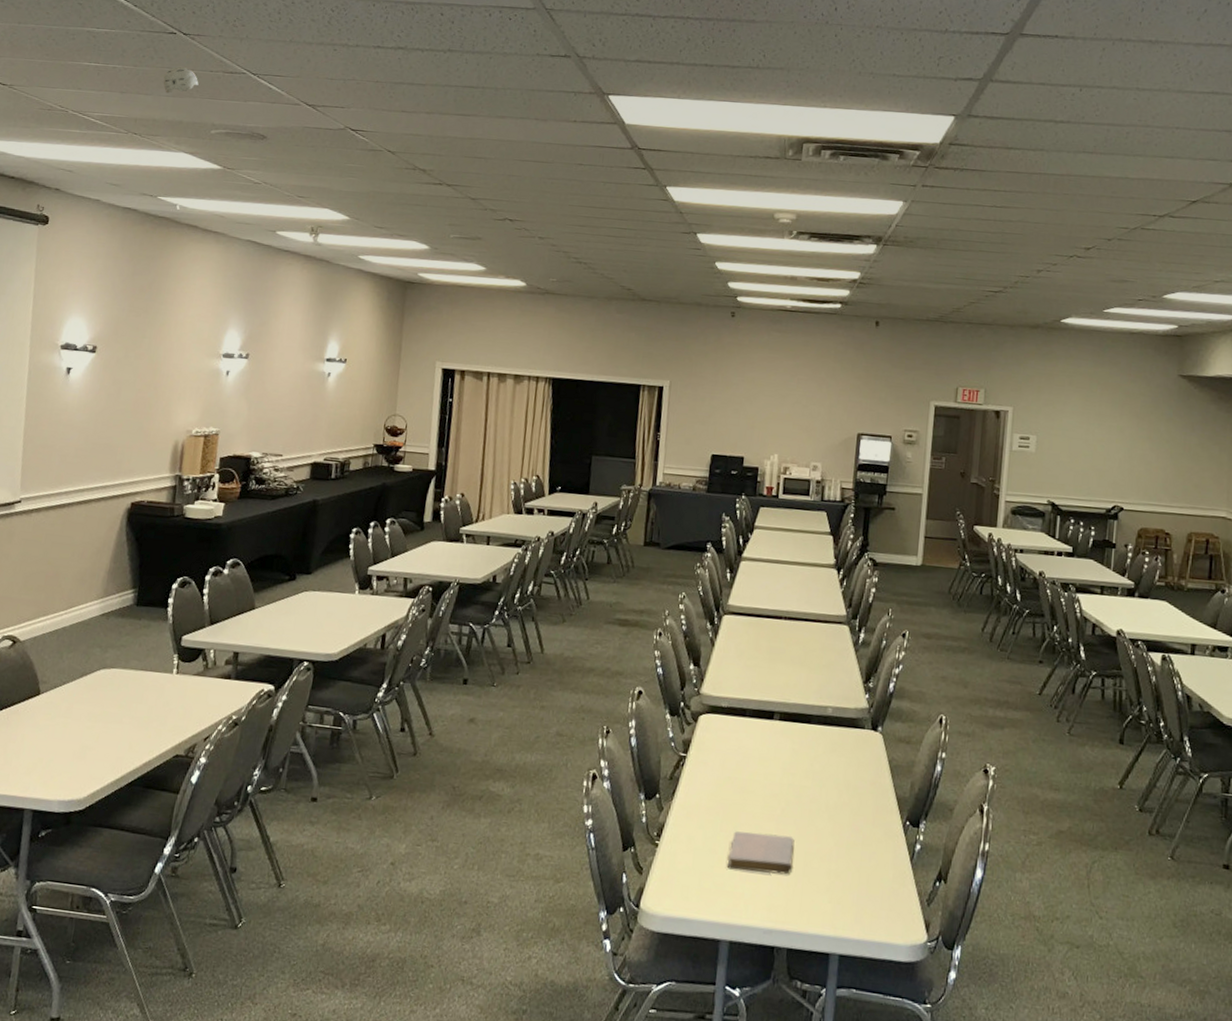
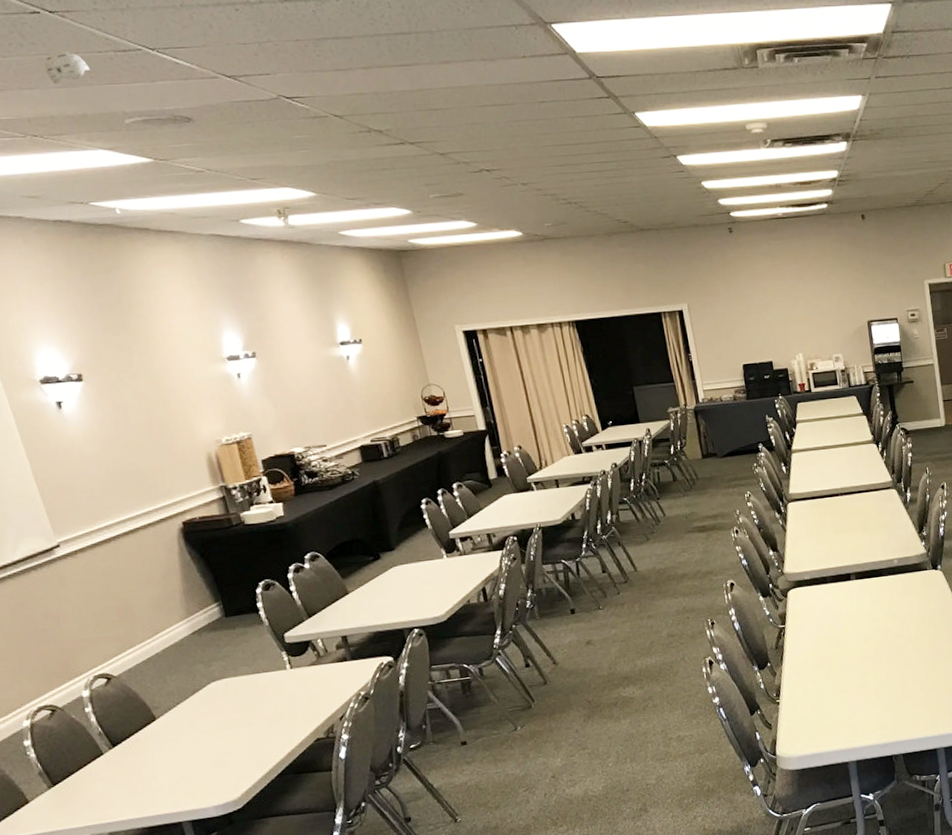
notebook: present [726,831,795,875] -> none [839,669,893,707]

